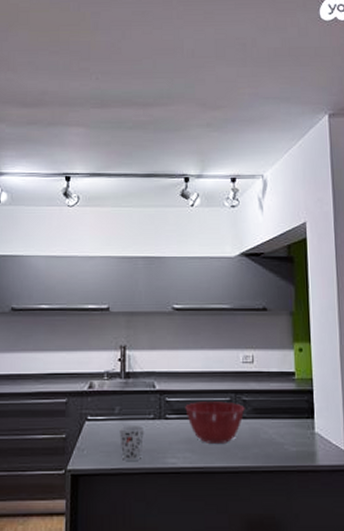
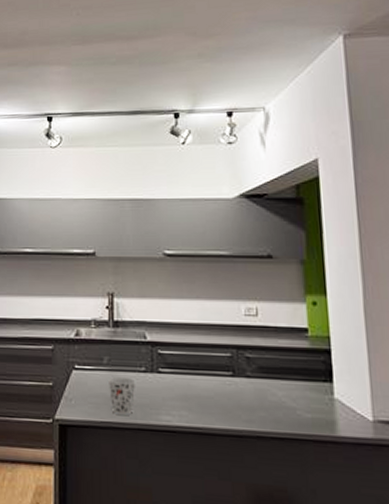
mixing bowl: present [185,401,245,443] -> none [180,356,249,403]

